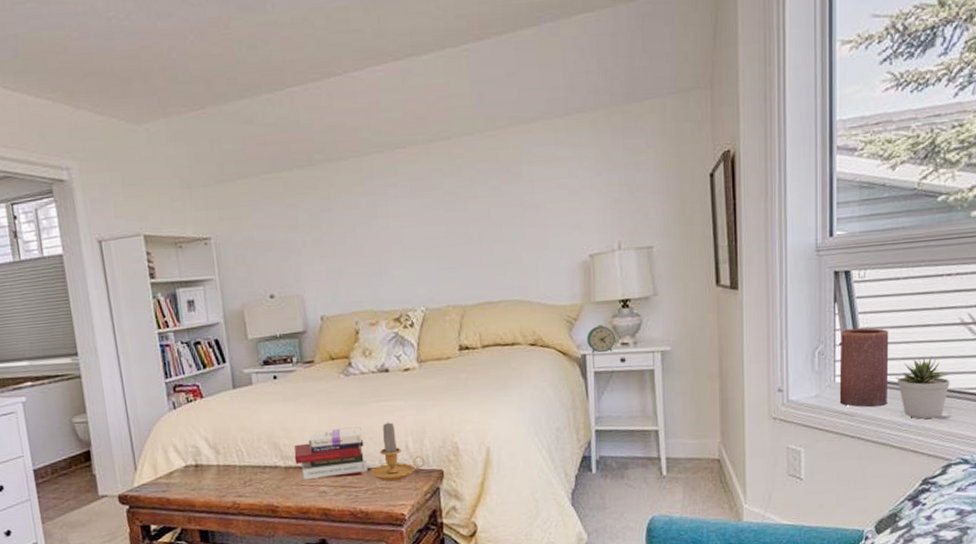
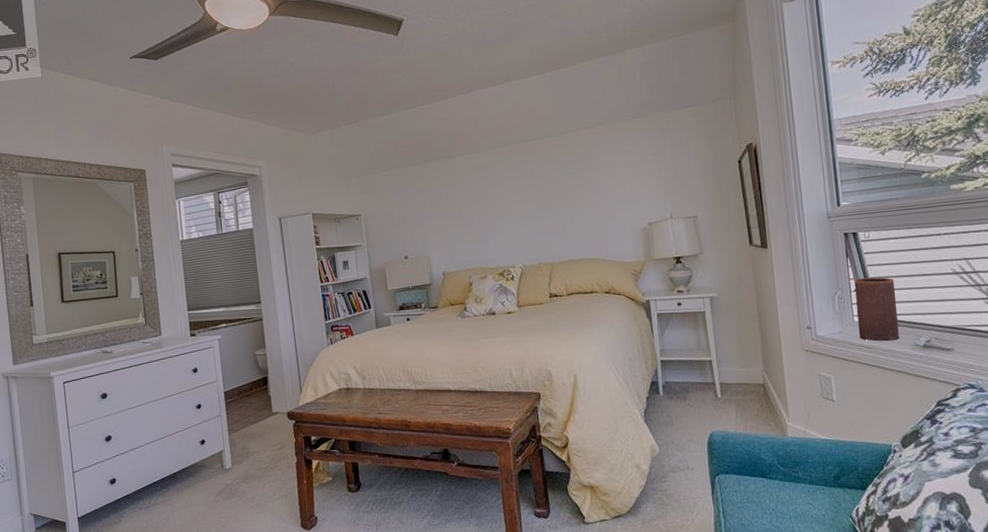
books: present [294,426,368,479] -> none [423,358,480,400]
candle: present [370,421,425,482] -> none [482,353,526,402]
alarm clock: present [586,324,615,353] -> none [649,276,673,299]
potted plant: present [894,357,950,420] -> none [903,300,951,351]

